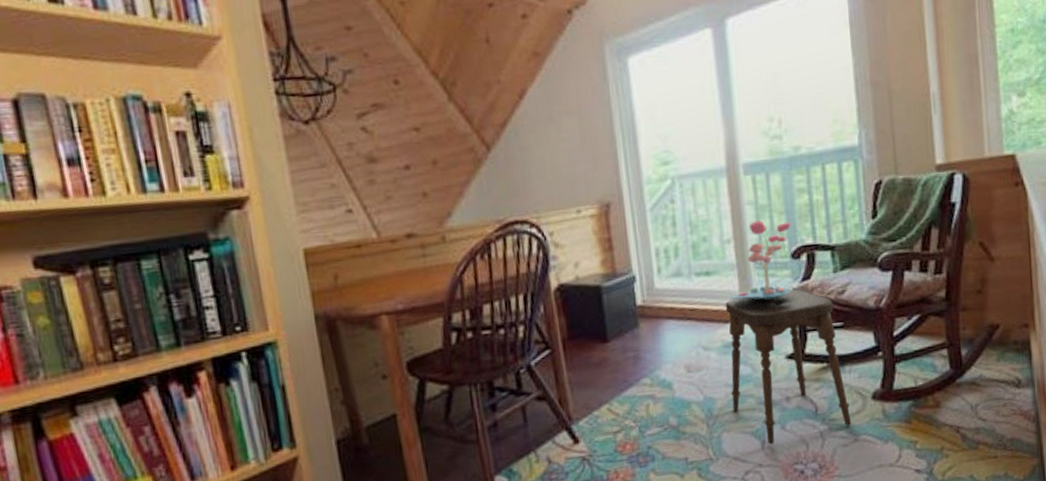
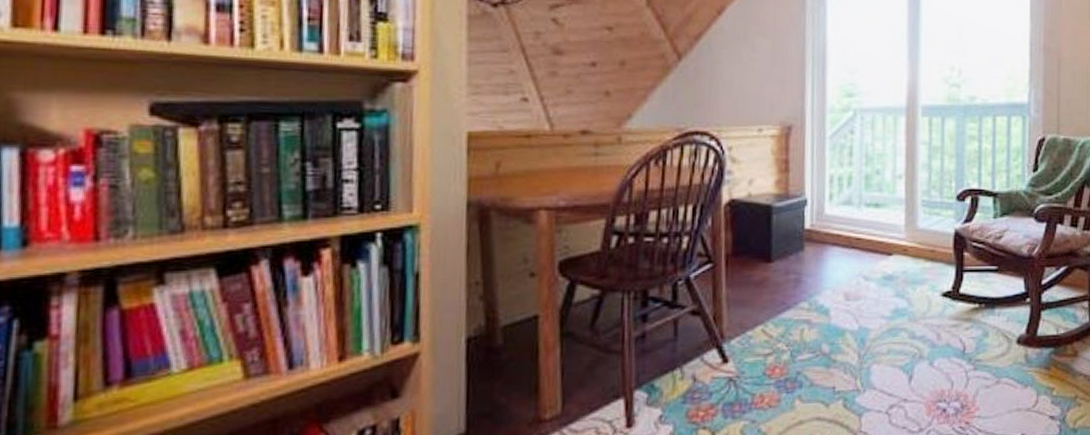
stool: present [725,289,852,445] -> none [885,229,996,380]
decorative tree: present [729,219,791,300] -> none [895,160,960,238]

